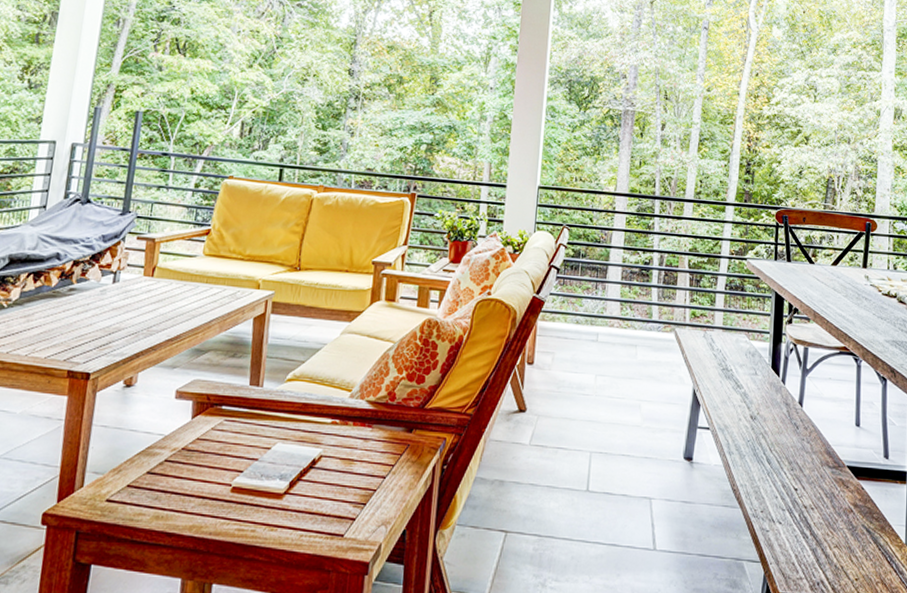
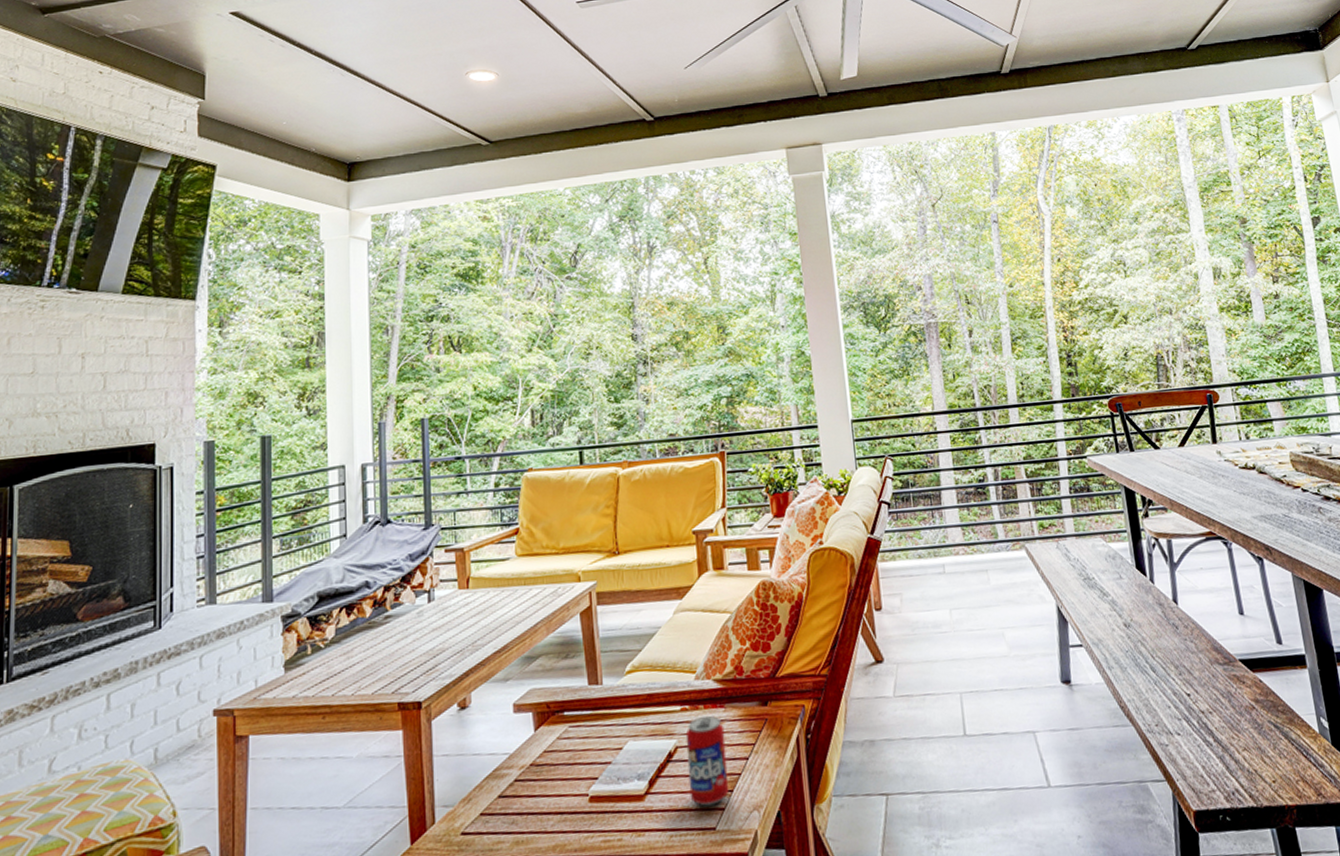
beverage can: none [325,433,369,514] -> present [685,716,729,806]

